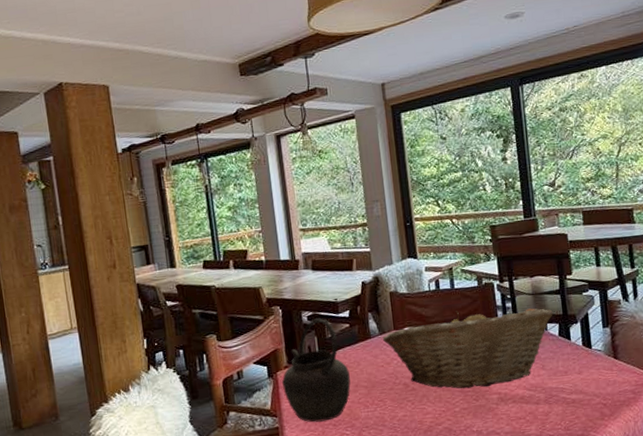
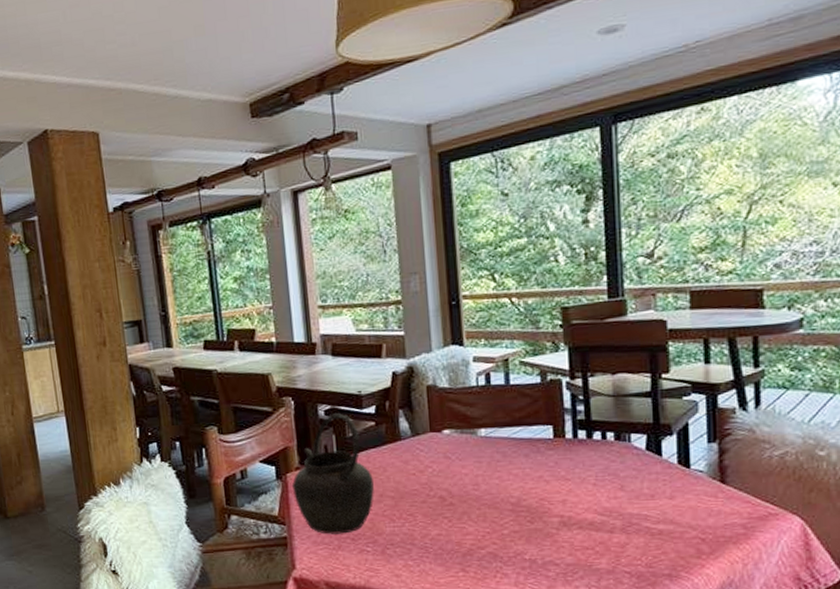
fruit basket: present [382,308,553,389] -> none [415,411,640,508]

